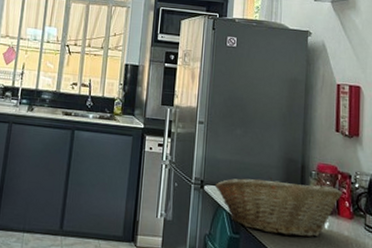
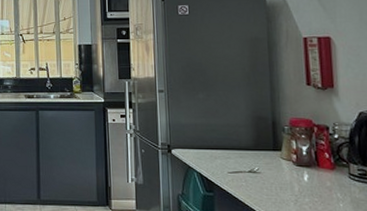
fruit basket: present [214,177,342,238] -> none [182,136,320,191]

